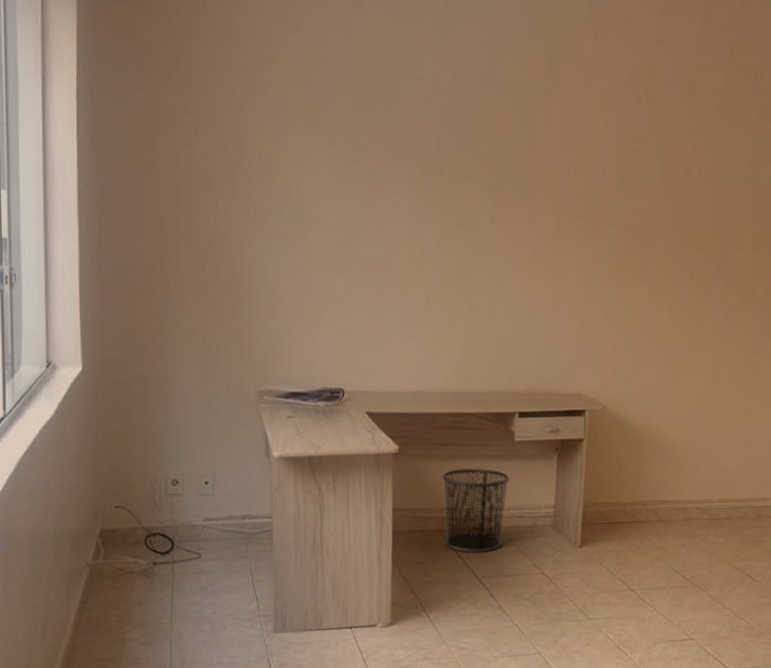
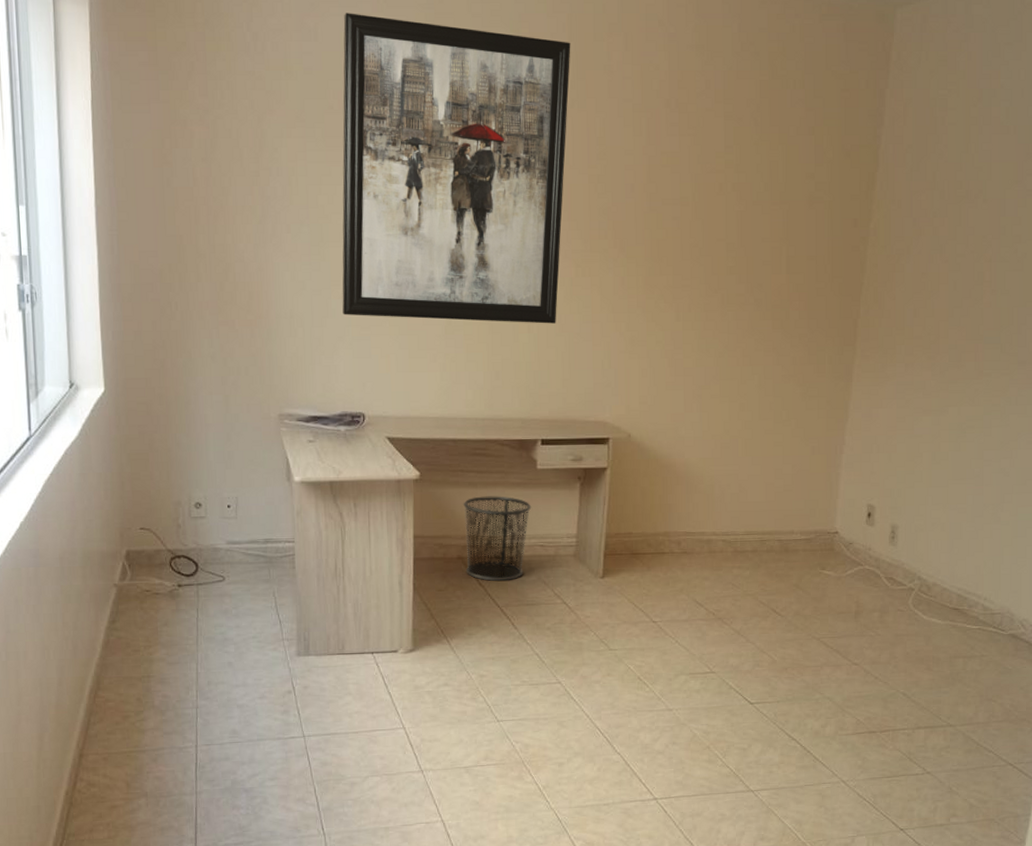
wall art: none [322,9,544,301] -> present [342,13,571,324]

